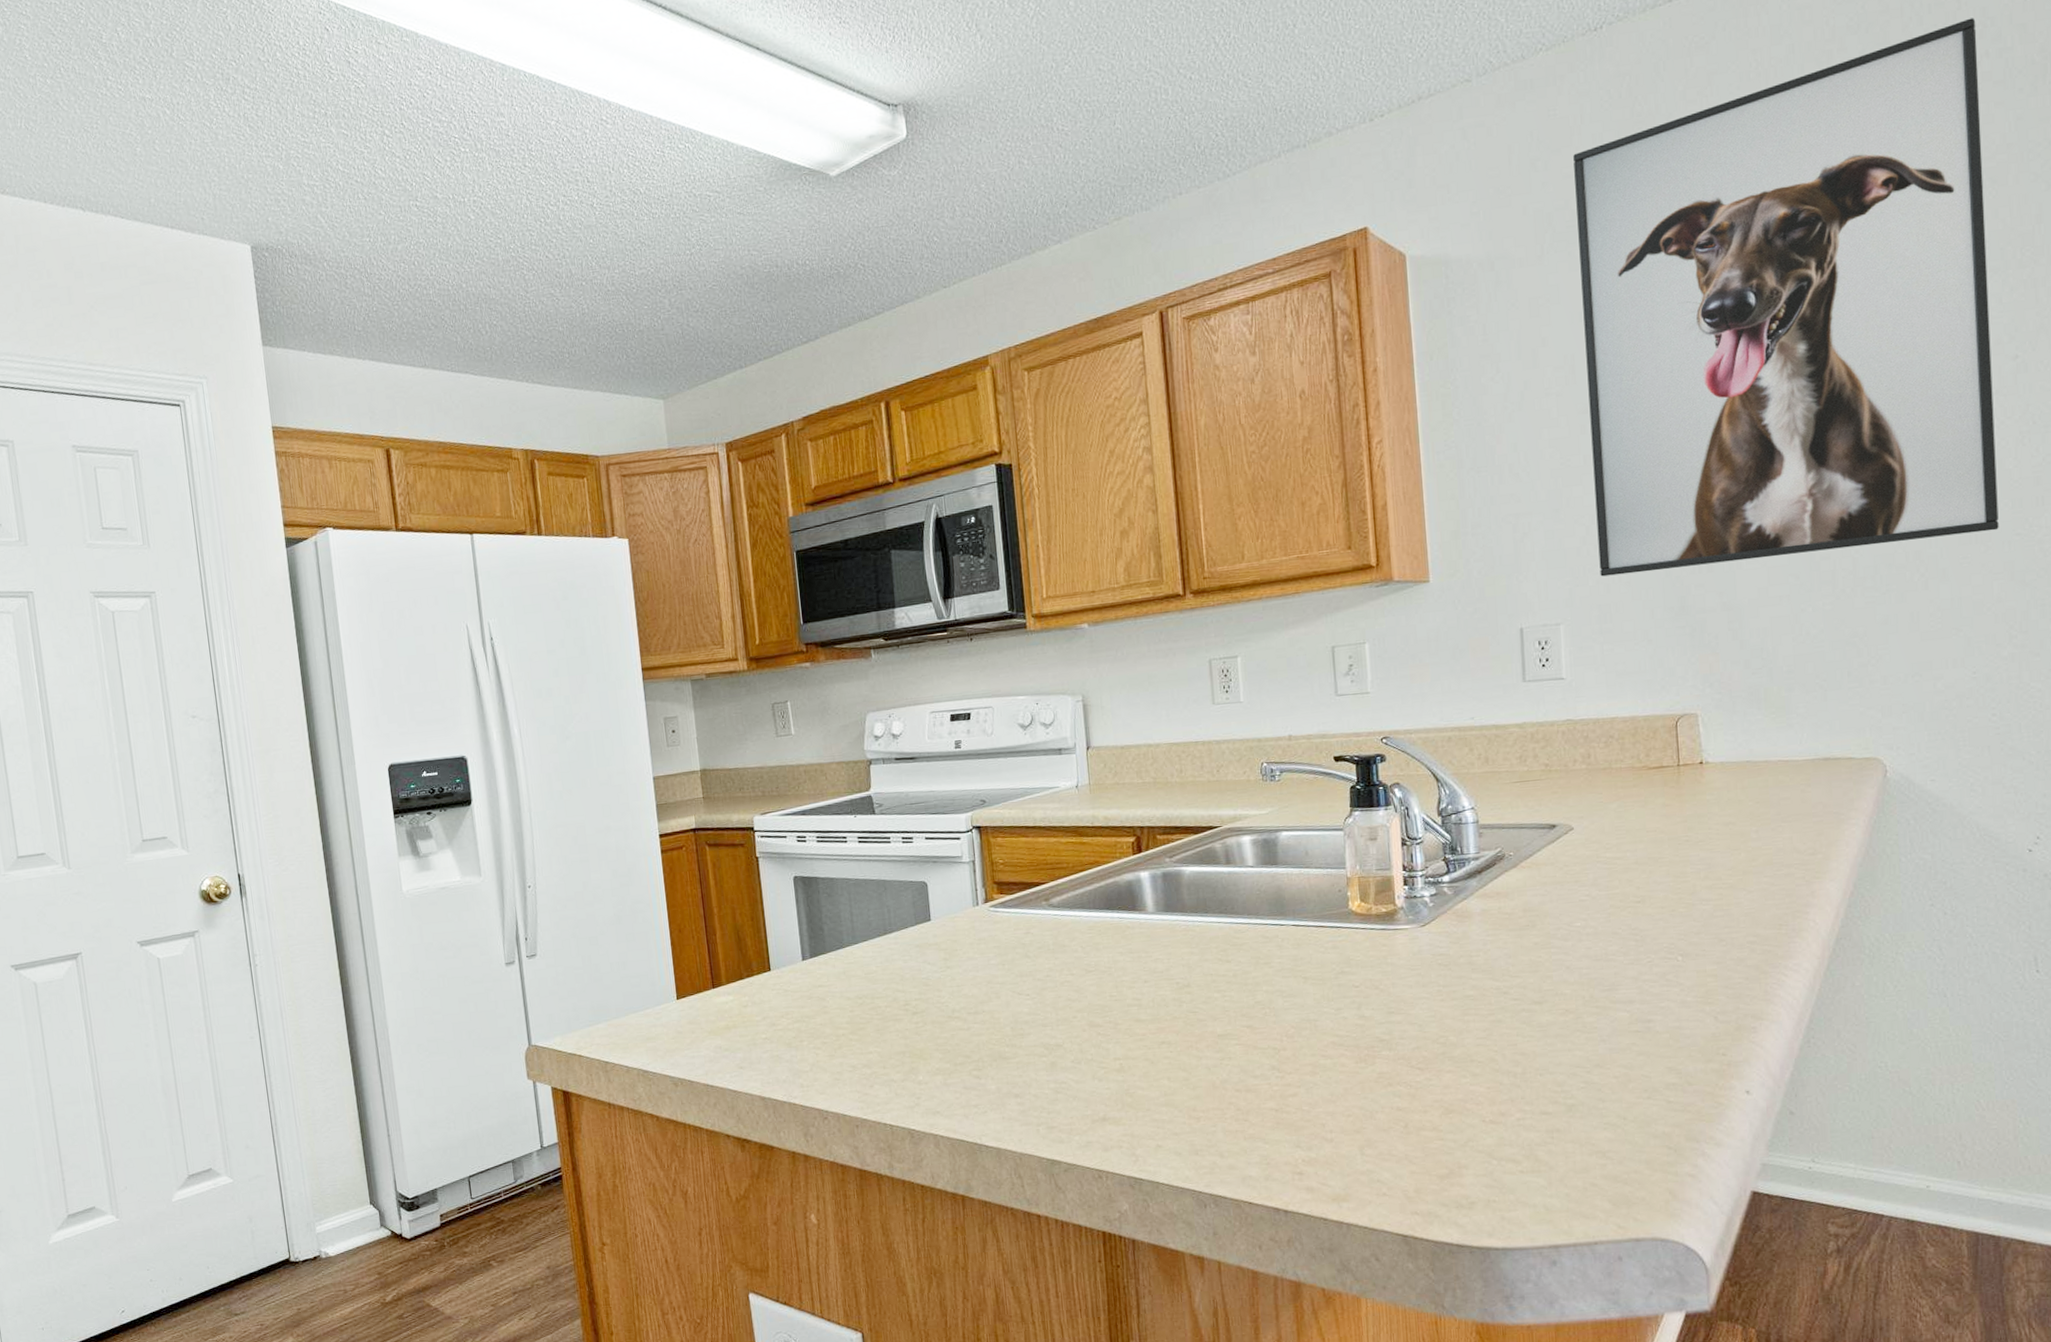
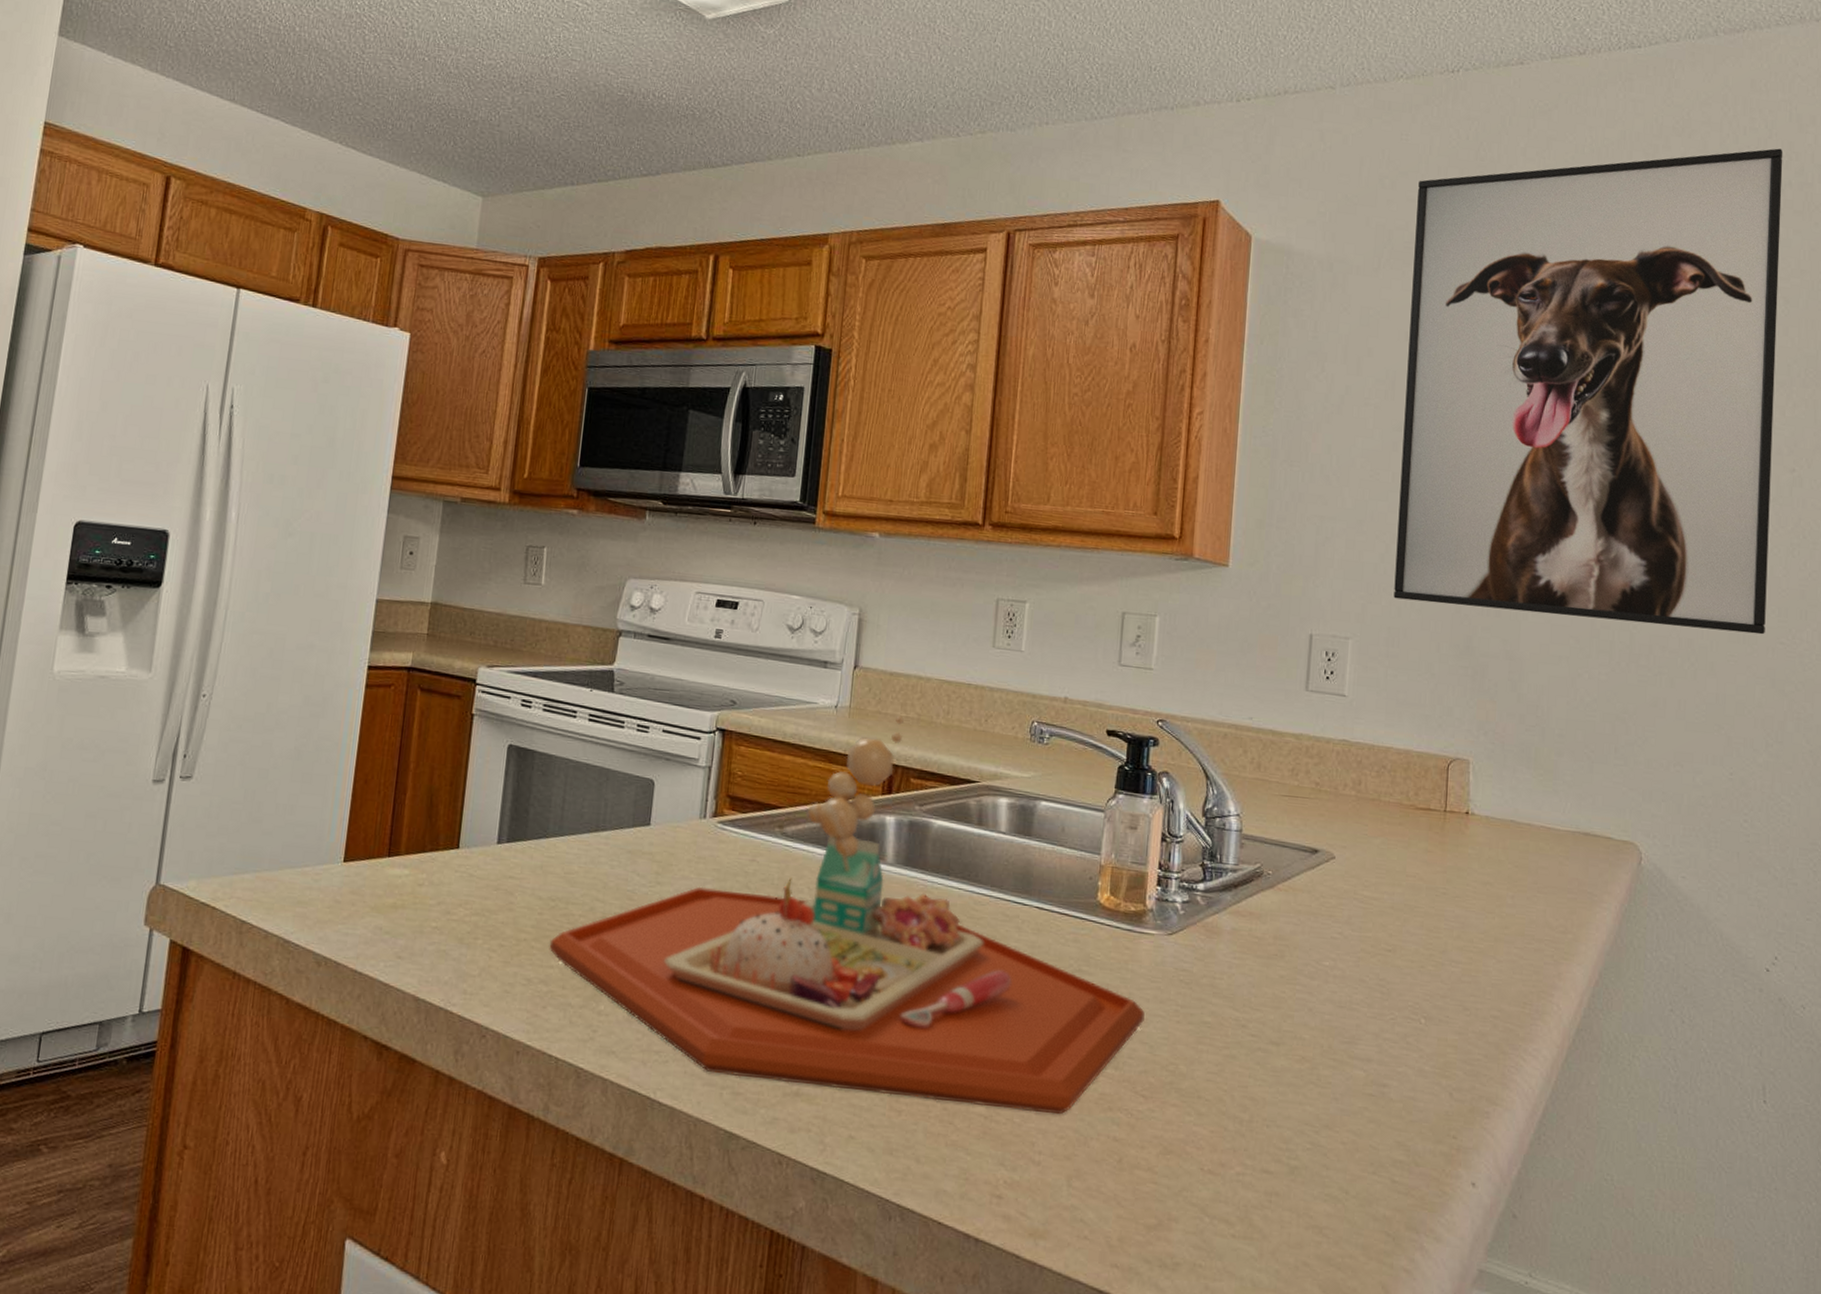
food tray: none [864,782,1410,1115] -> present [549,715,1145,1115]

